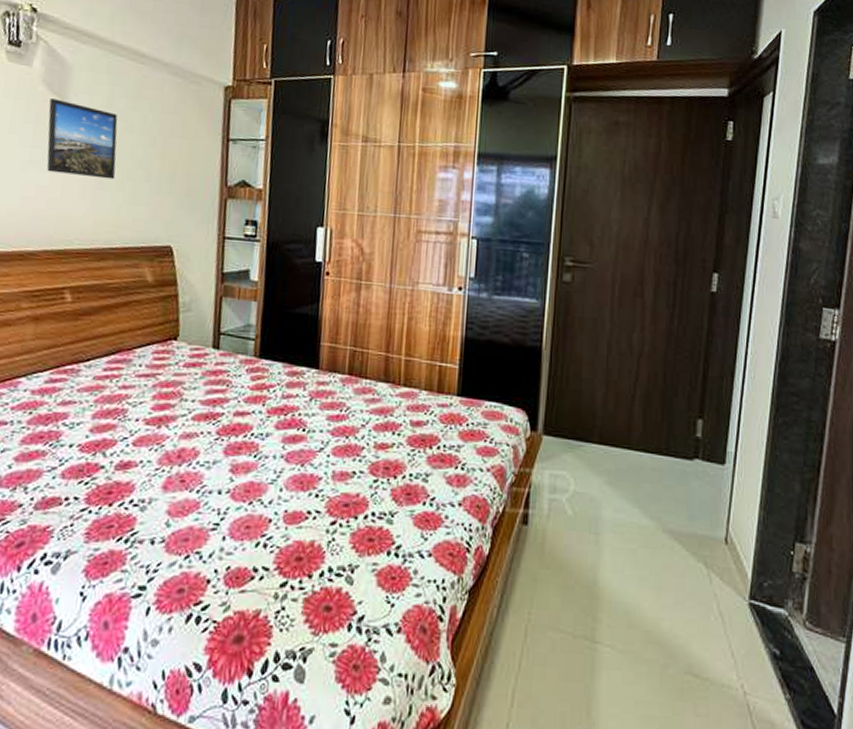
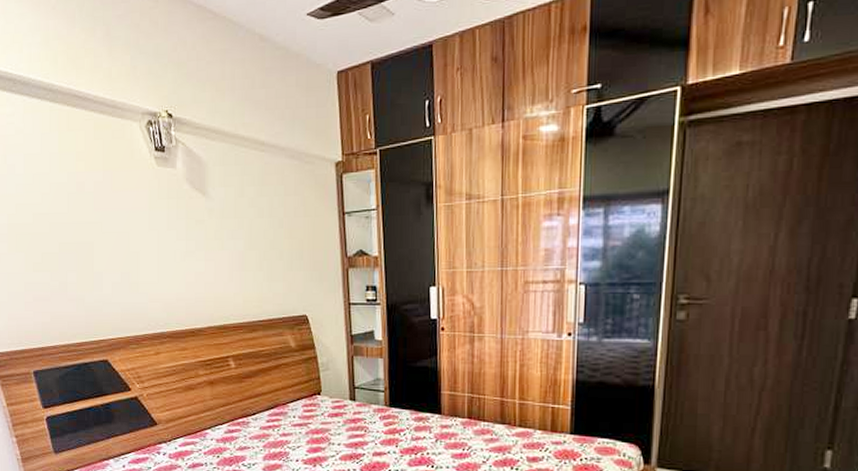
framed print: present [46,98,118,180] -> none [194,195,254,261]

